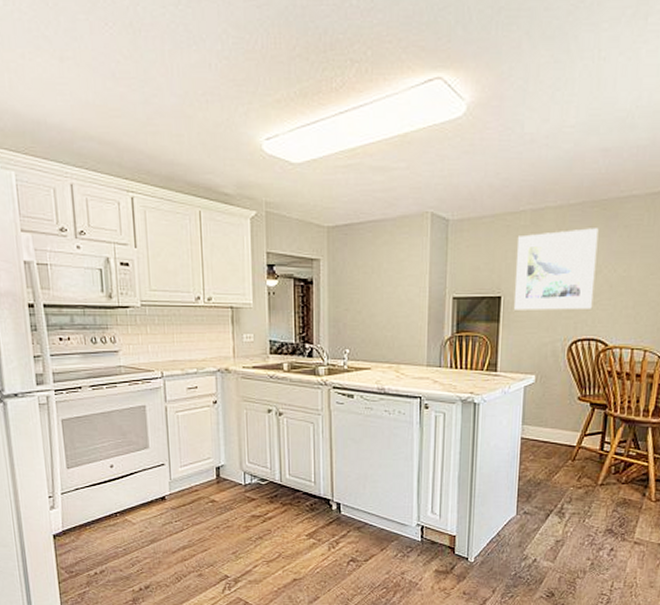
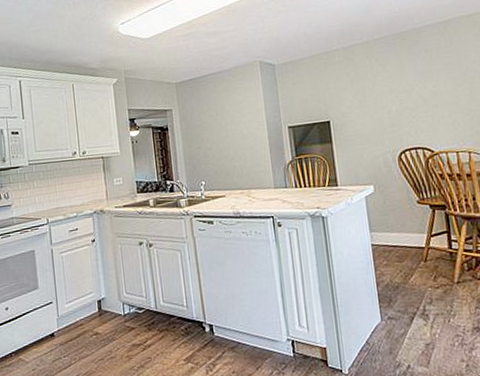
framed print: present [513,228,599,310] -> none [336,55,413,131]

